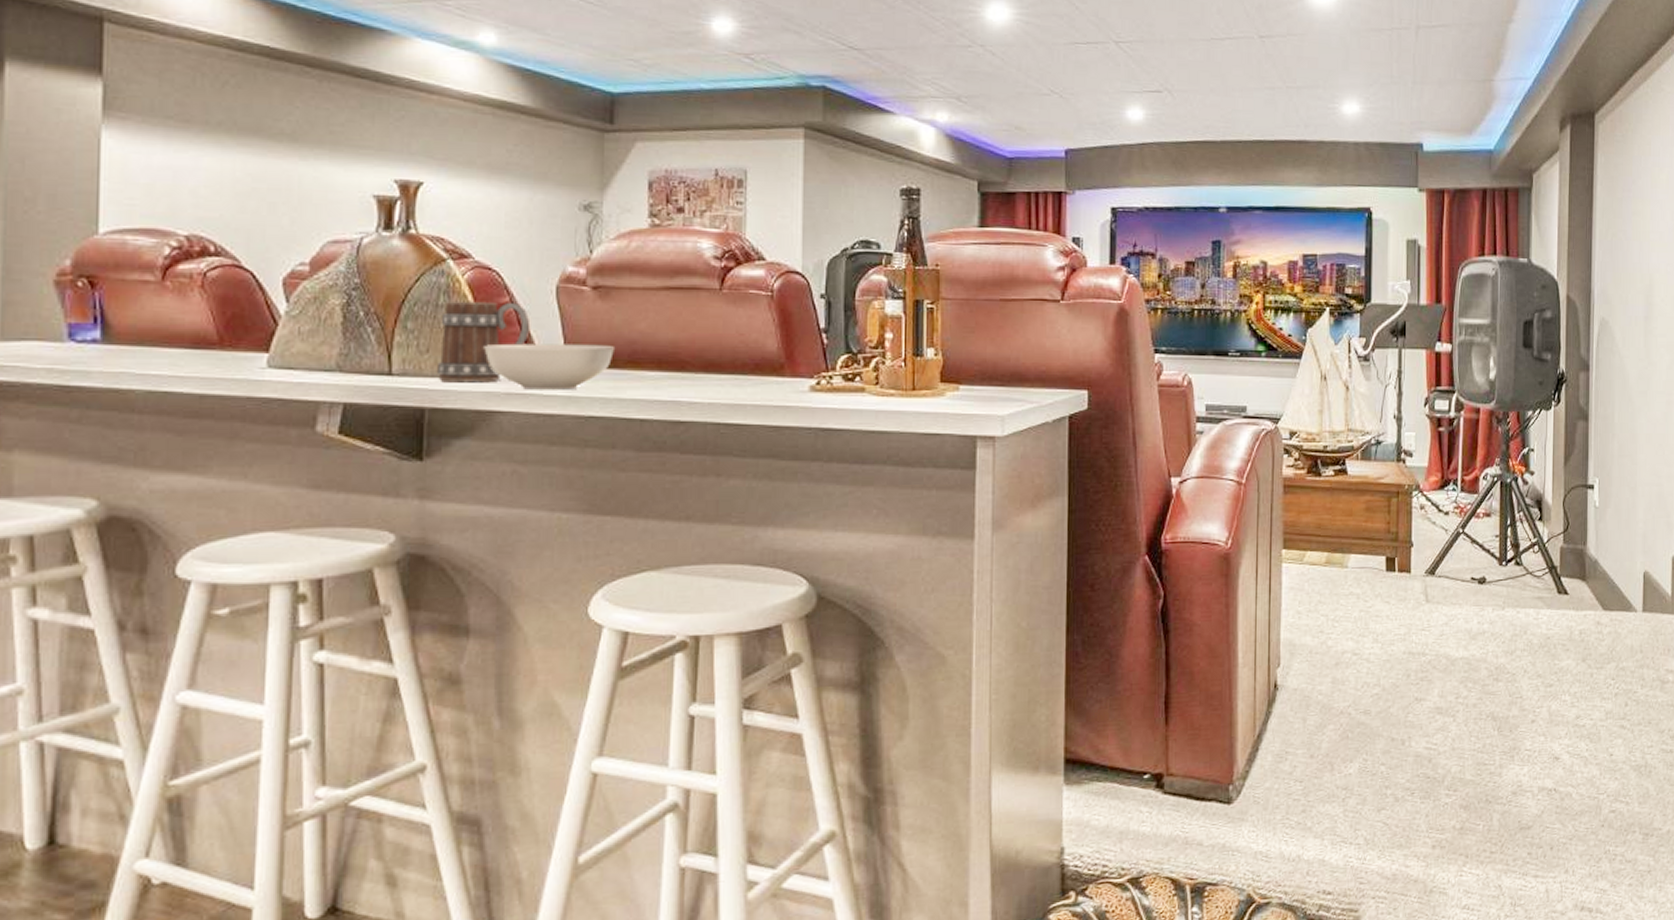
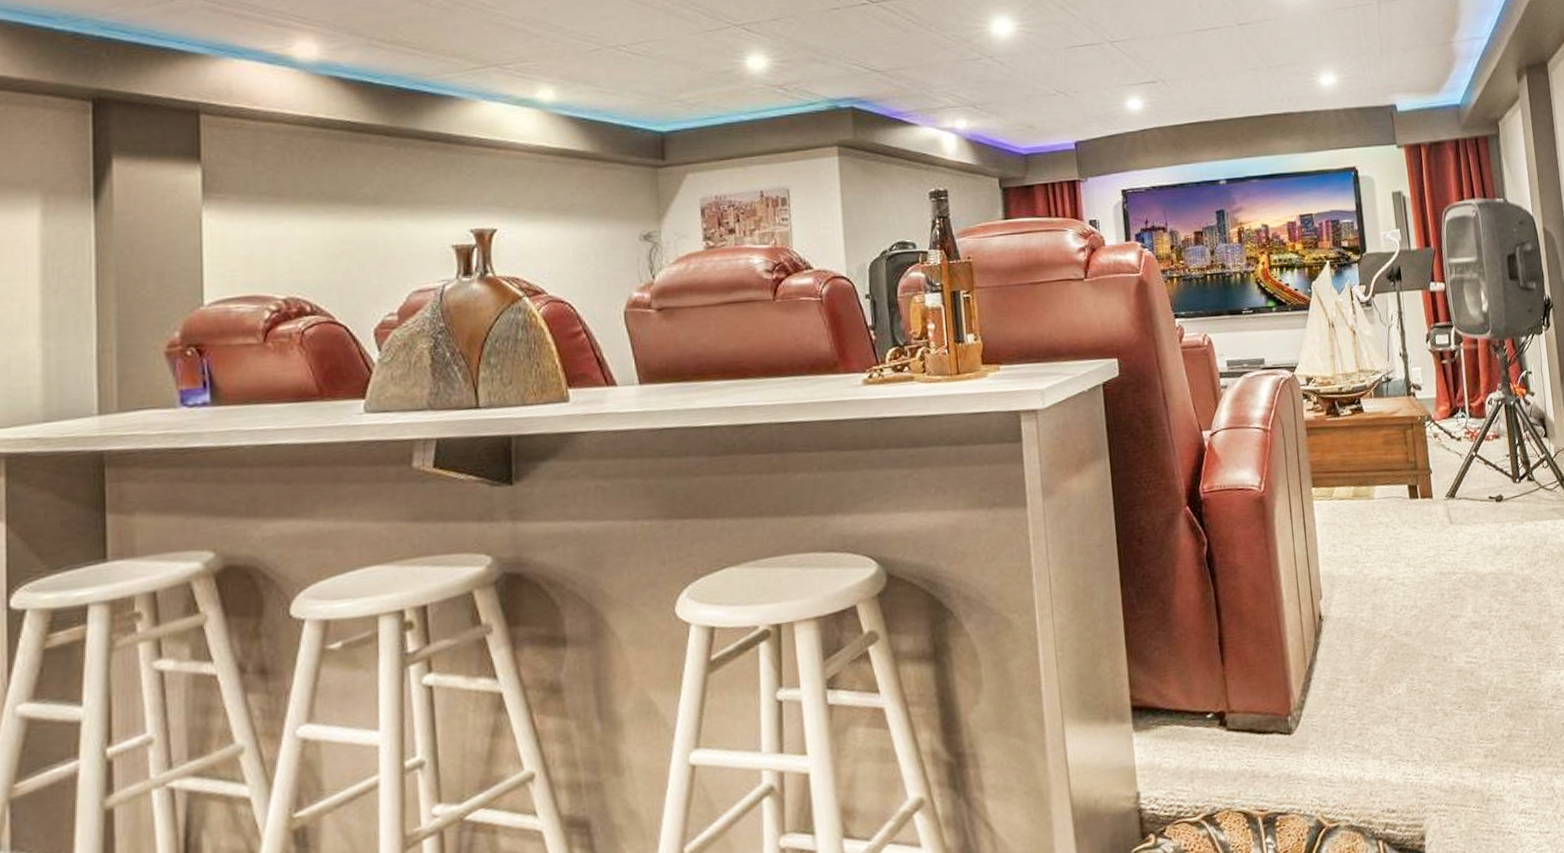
beer mug: present [438,302,531,383] -> none [521,330,603,410]
bowl: present [482,343,616,390] -> none [560,360,683,409]

